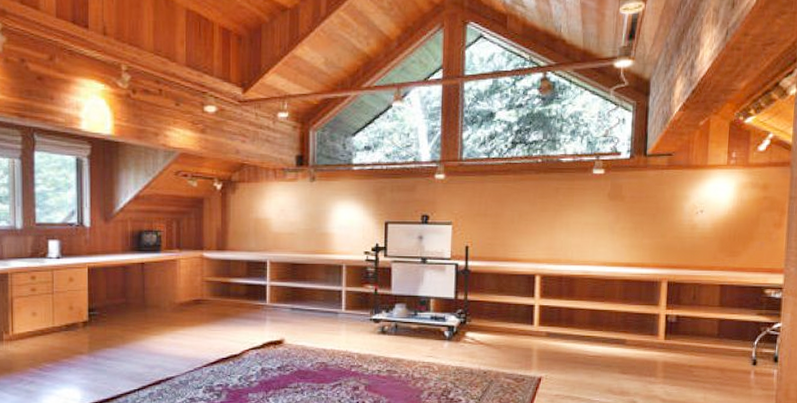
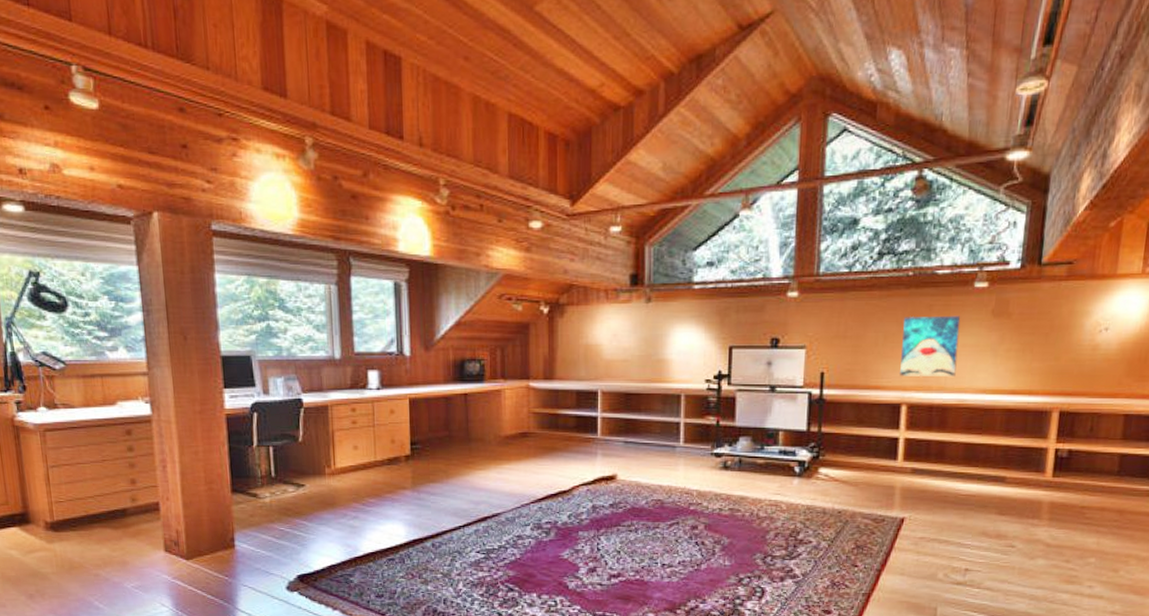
wall art: none [532,197,583,252] -> present [899,315,961,378]

